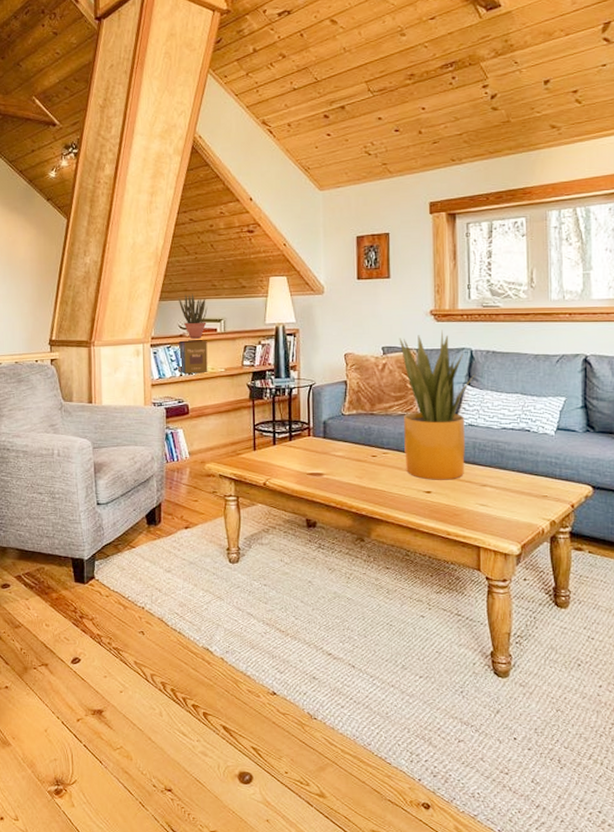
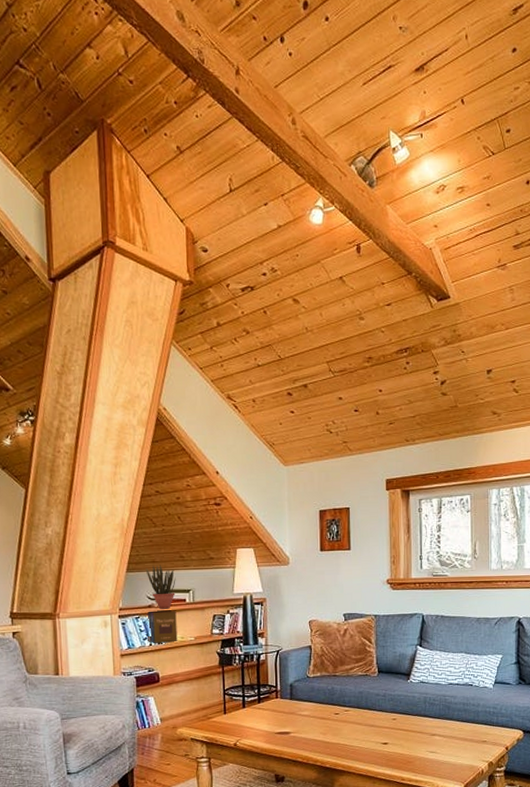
planter: present [399,330,475,480] -> none [359,597,426,733]

